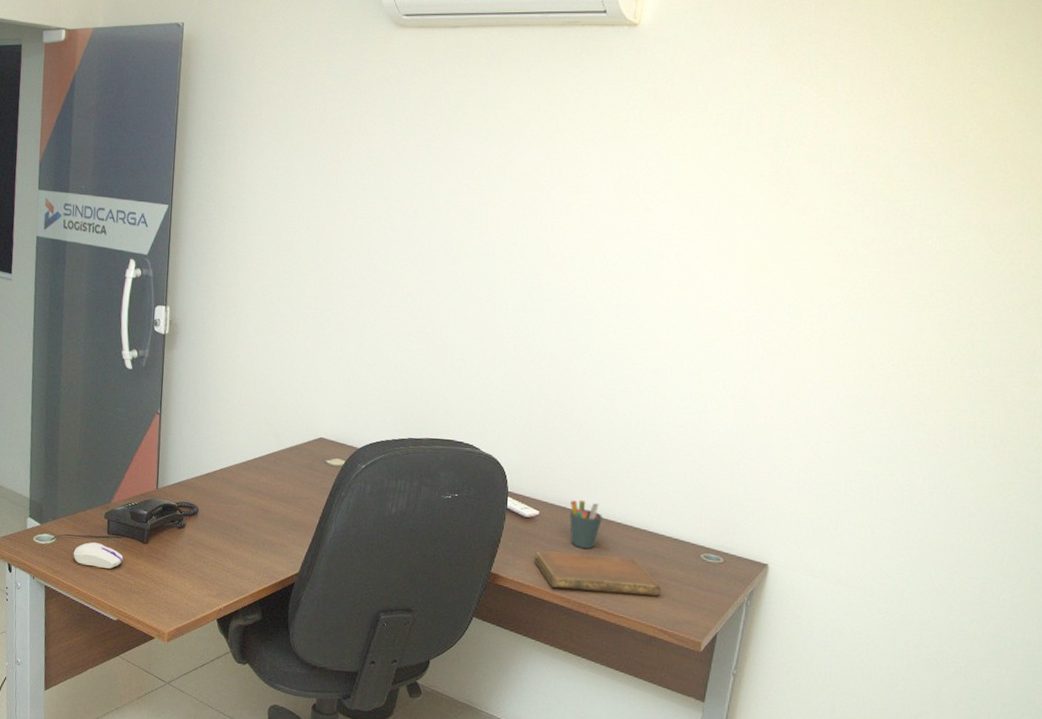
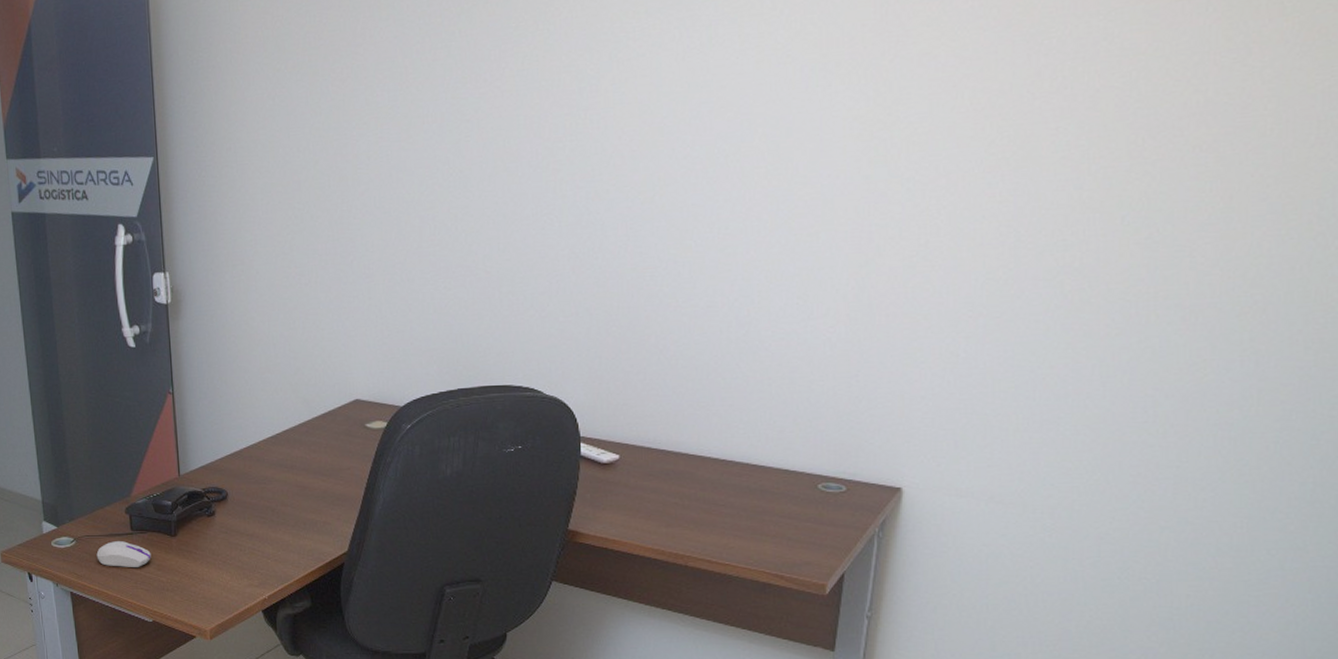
notebook: present [533,550,661,597] -> none [617,497,772,539]
pen holder: present [569,499,602,549] -> none [654,437,695,491]

